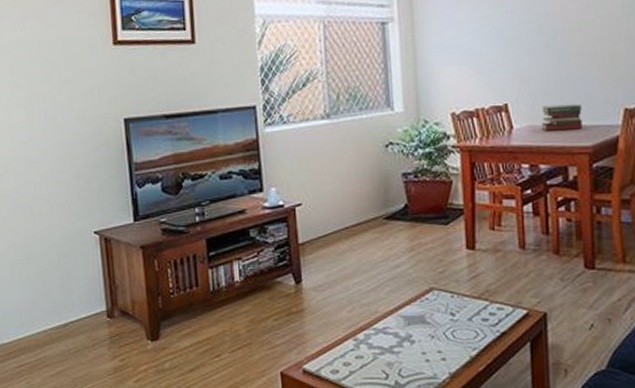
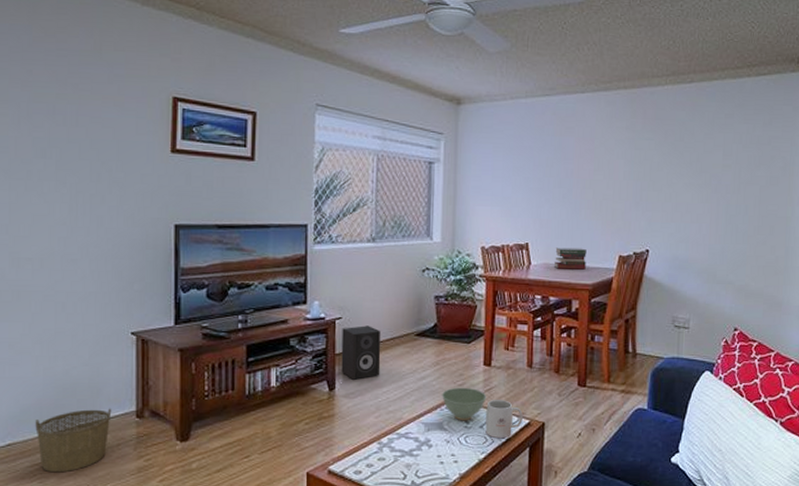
basket: none [17,308,84,373] -> present [35,408,112,473]
speaker: none [303,211,349,271] -> present [341,325,381,380]
bowl: none [421,274,473,313] -> present [442,387,487,421]
mug: none [474,286,519,333] -> present [485,399,523,439]

